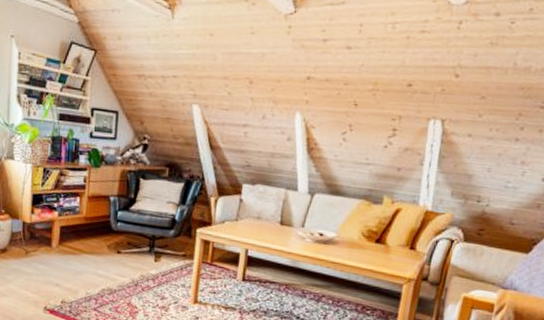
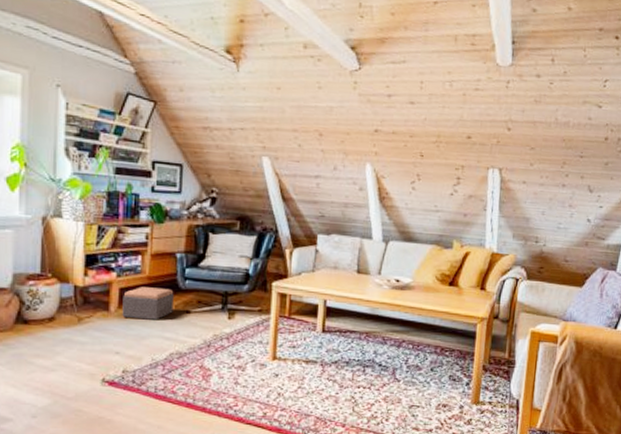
footstool: none [62,226,107,258] -> present [122,287,174,320]

